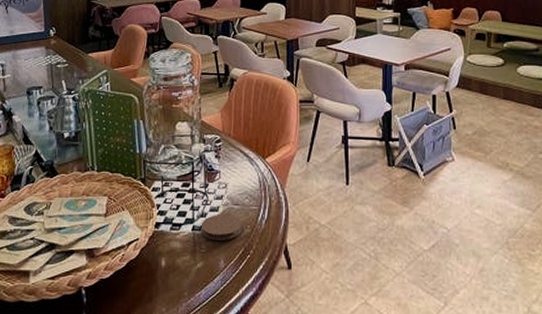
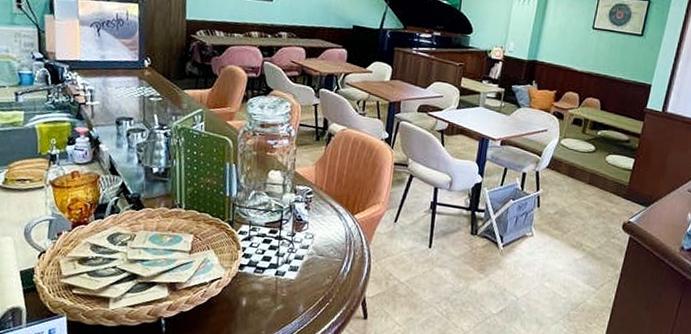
coaster: present [200,213,242,240] -> none [283,262,325,288]

